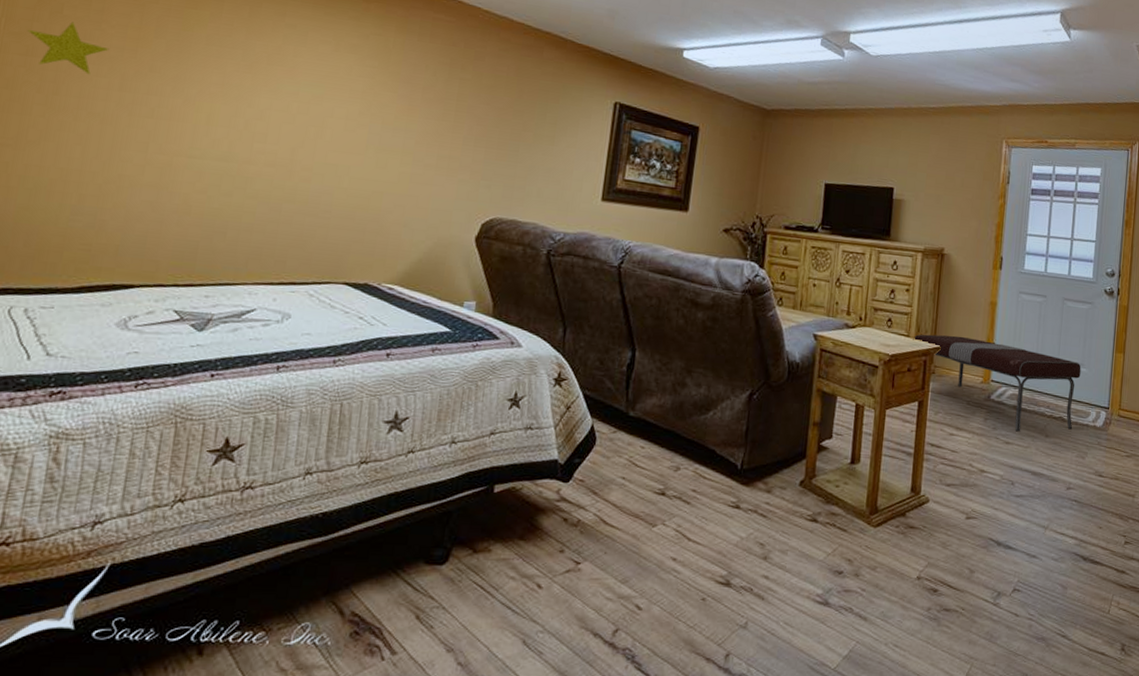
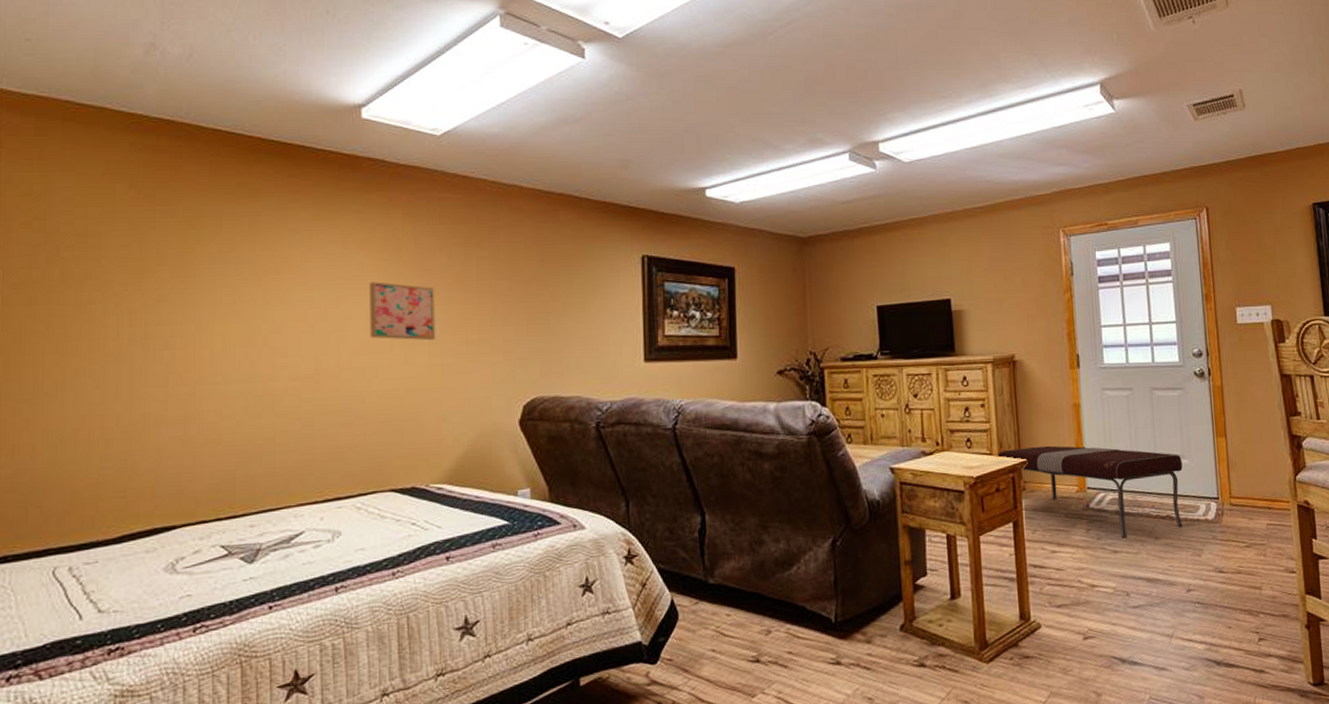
decorative star: present [27,21,110,75] -> none [27,262,113,315]
wall art: none [347,85,416,150] -> present [369,281,436,341]

